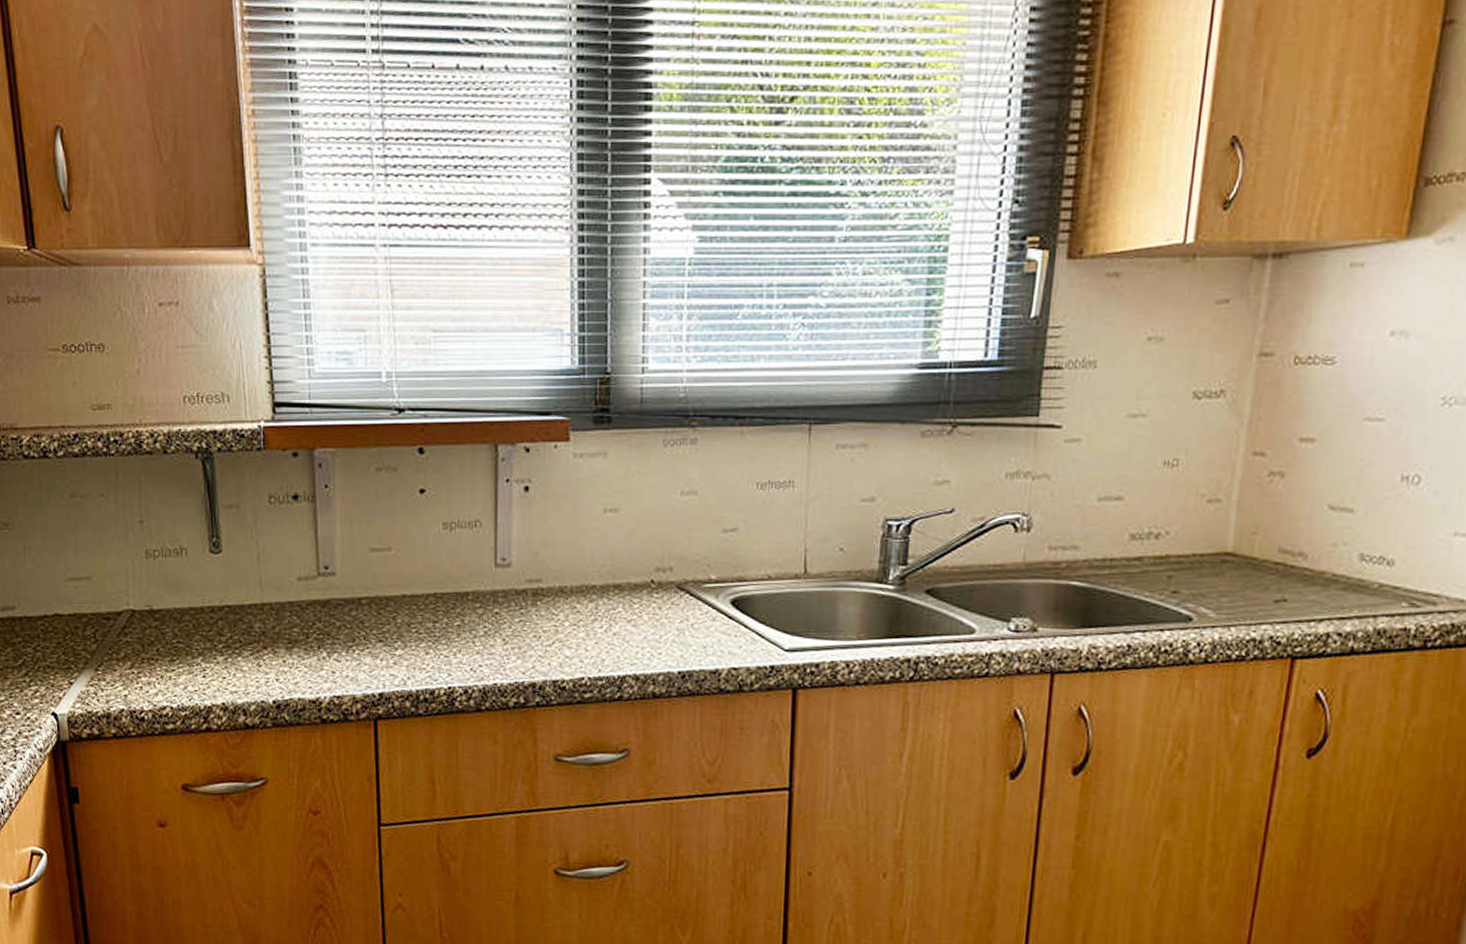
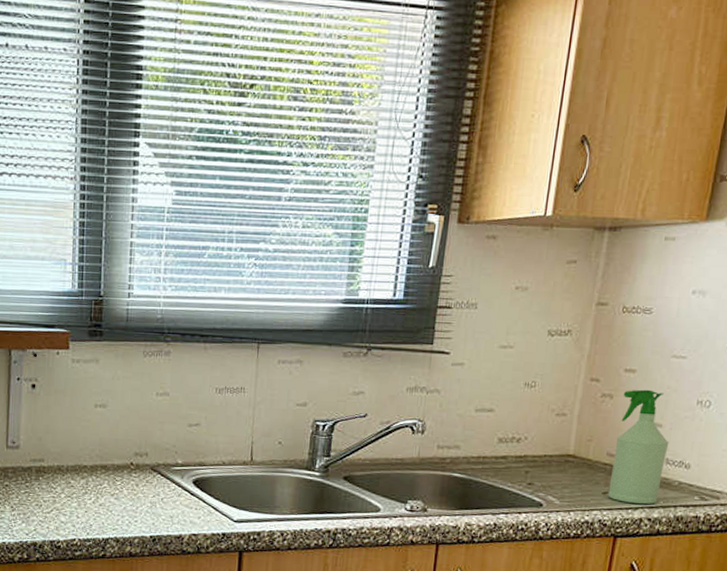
spray bottle: none [1281,464,1364,615] -> present [608,389,669,505]

